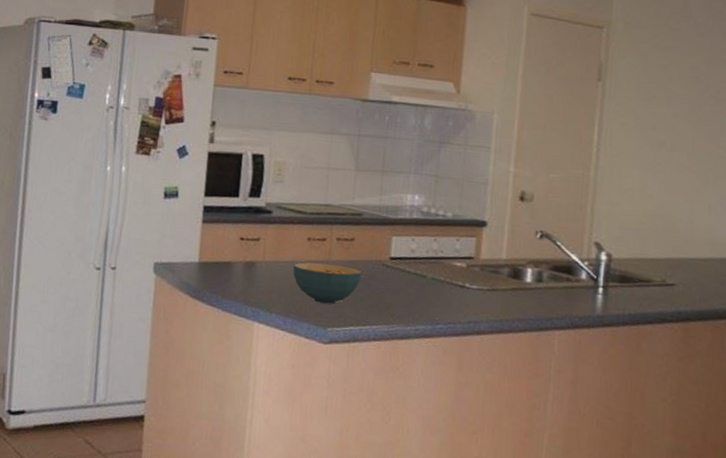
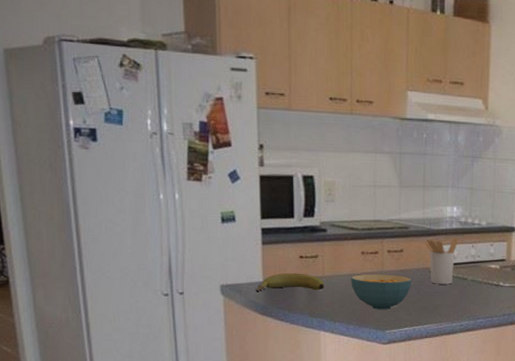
banana: none [190,255,264,277] -> present [256,272,325,291]
utensil holder: none [380,228,419,281] -> present [425,237,458,285]

